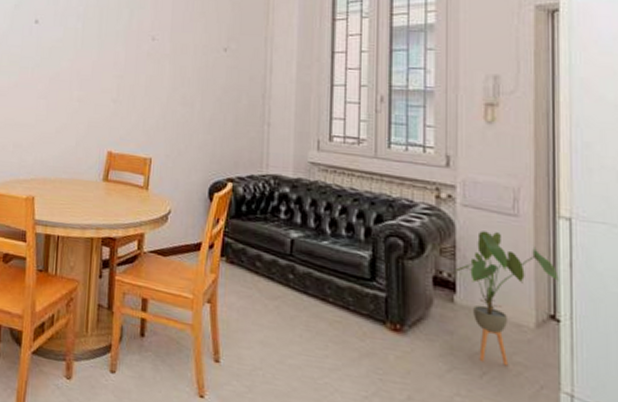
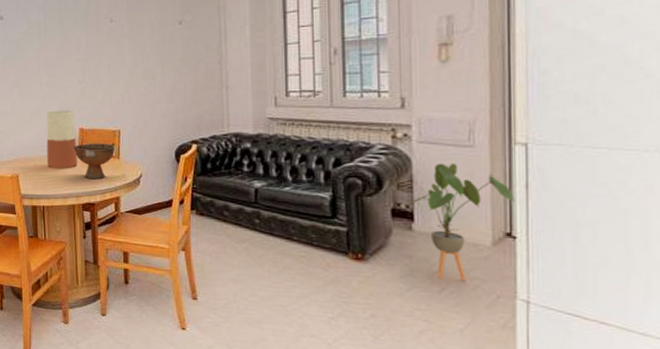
vase: none [68,128,104,196] -> present [46,110,78,168]
bowl: none [99,169,145,212] -> present [74,143,116,180]

